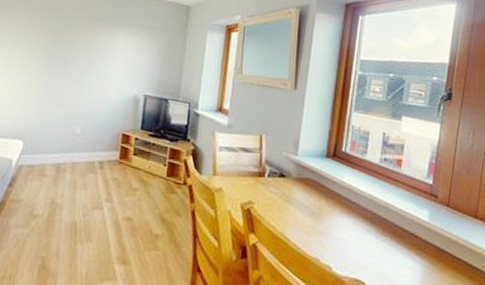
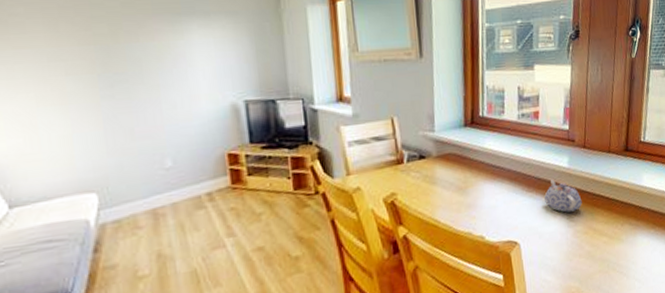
teapot: none [399,229,441,269] -> present [544,179,582,213]

